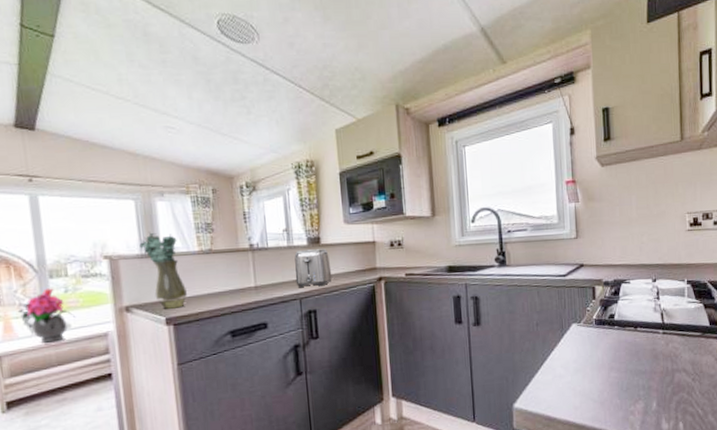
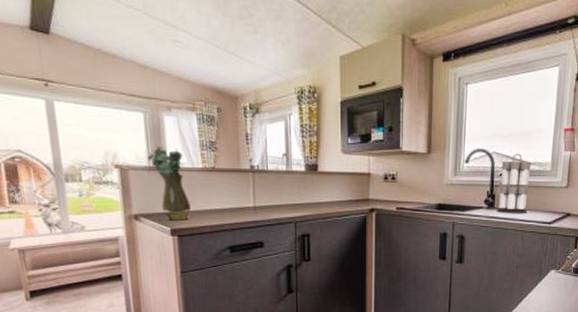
potted flower: present [22,288,76,344] -> none [41,191,90,243]
toaster: present [294,249,332,288] -> none [292,176,327,213]
spice rack: none [508,208,541,271] -> present [497,153,532,214]

